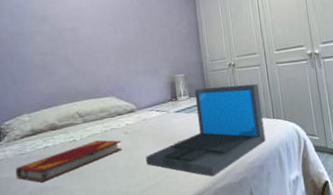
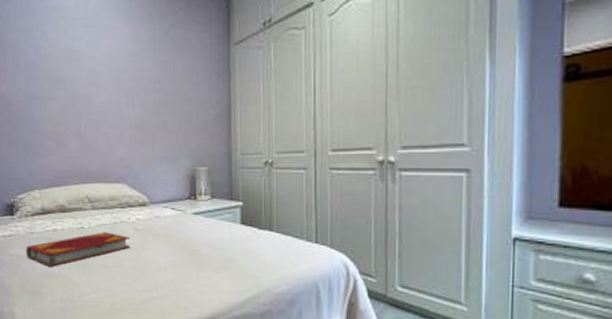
laptop: present [146,83,266,177] -> none [155,188,302,301]

